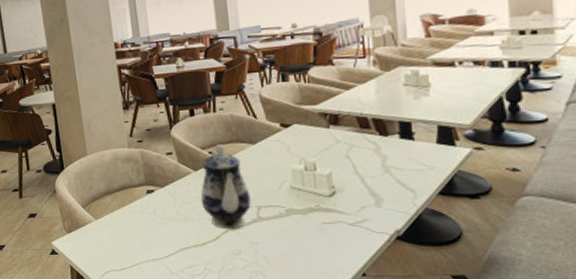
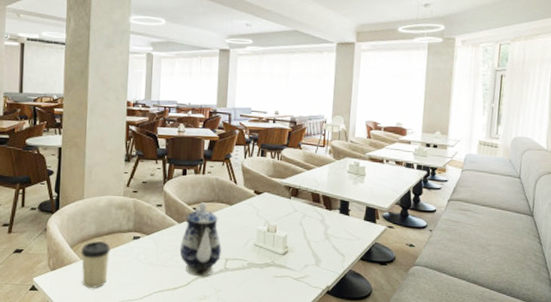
cup: none [94,199,126,249] -> present [81,241,111,288]

